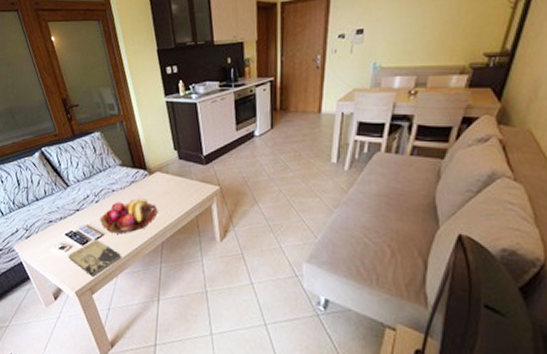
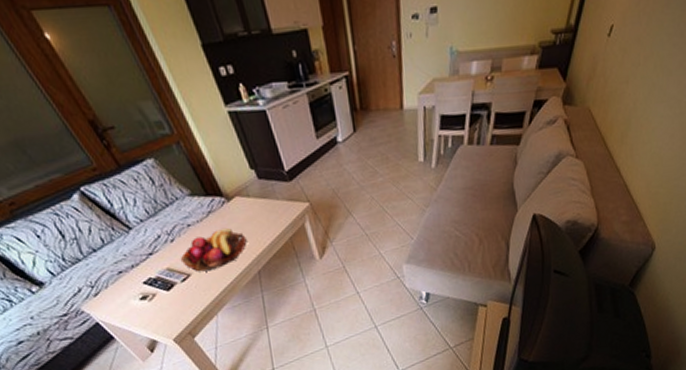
book: present [68,240,122,277] -> none [153,281,218,321]

